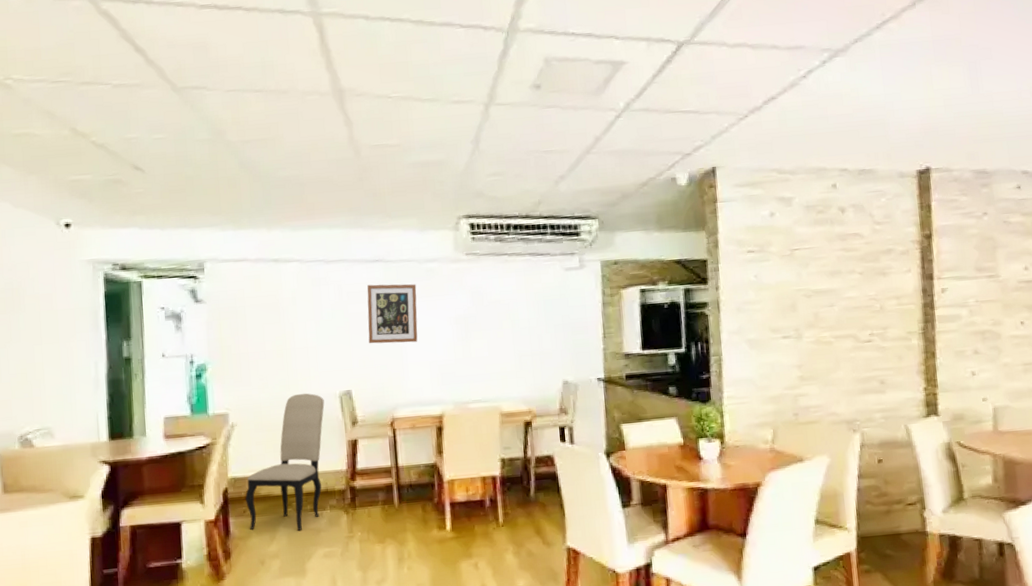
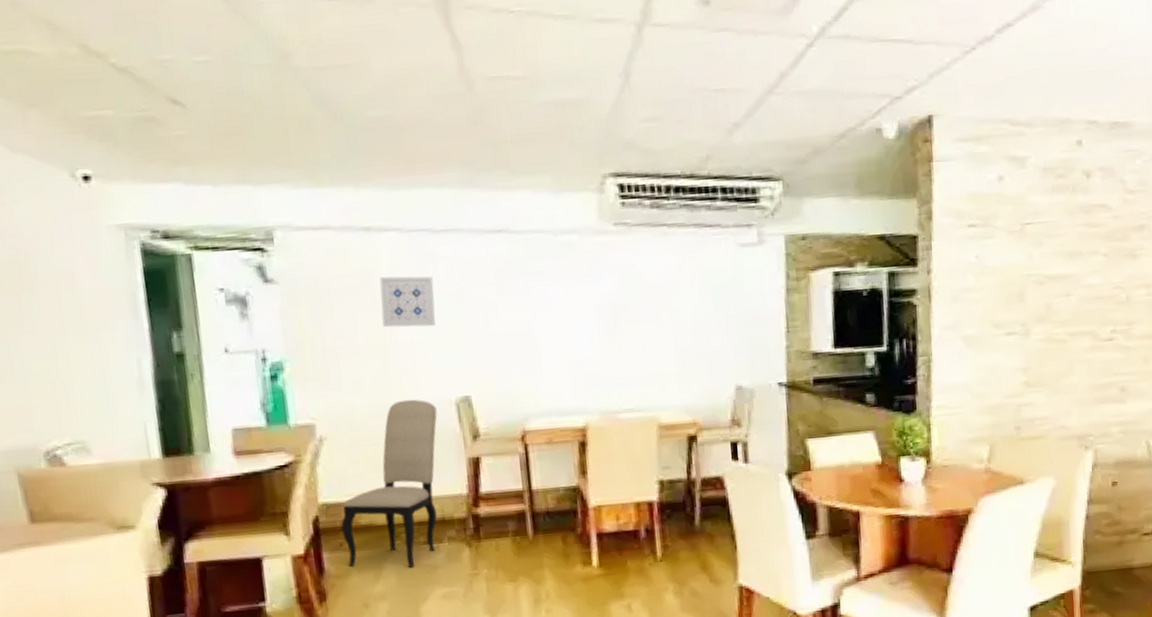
wall art: none [283,296,326,337] -> present [379,276,436,328]
wall art: present [367,284,418,344] -> none [487,261,554,338]

